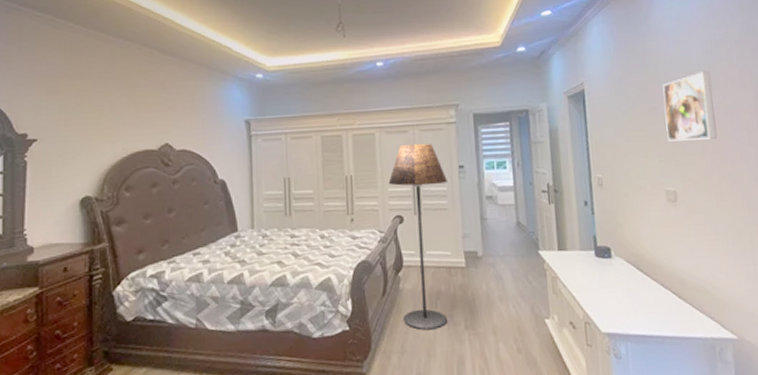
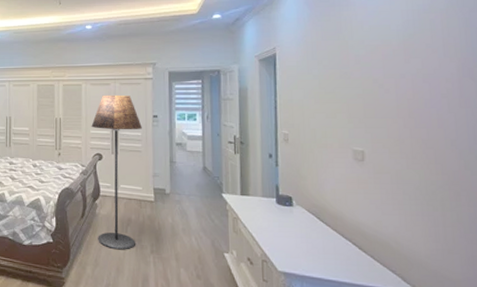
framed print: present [662,71,718,142] -> none [357,40,413,105]

